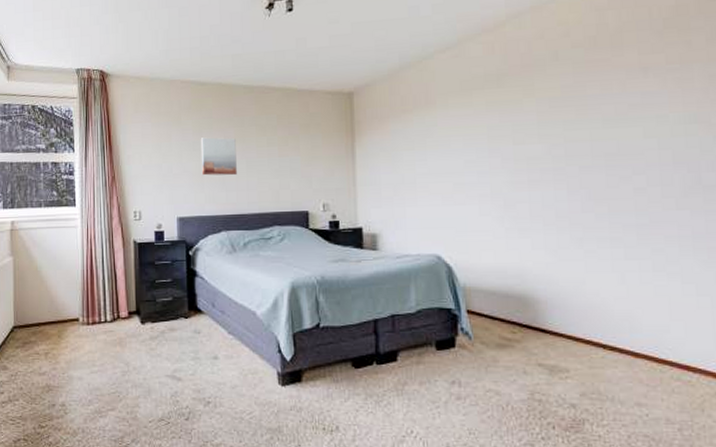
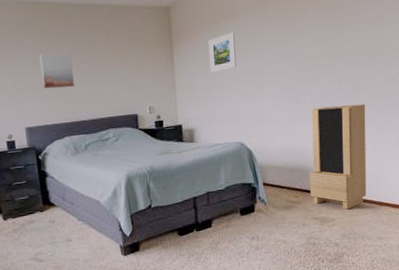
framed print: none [398,123,432,168] -> present [208,32,236,72]
storage cabinet: none [531,218,615,358] -> present [310,104,367,210]

